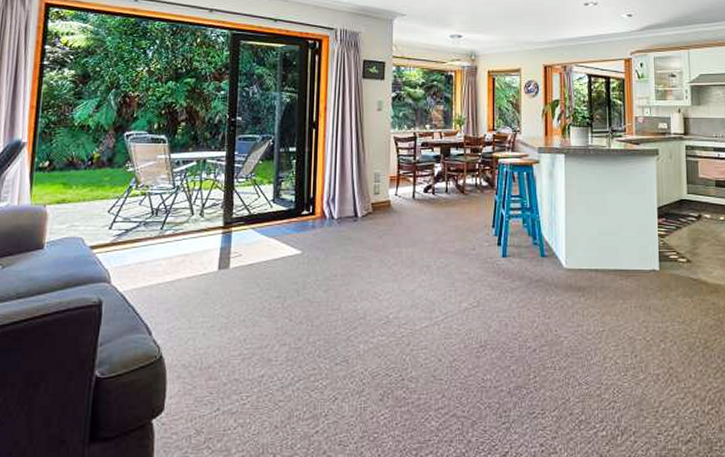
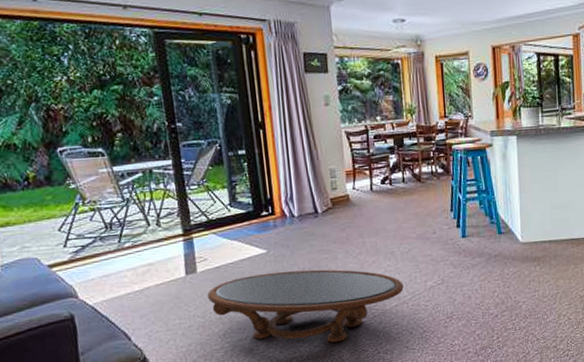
coffee table: none [236,275,437,362] -> present [207,269,404,343]

